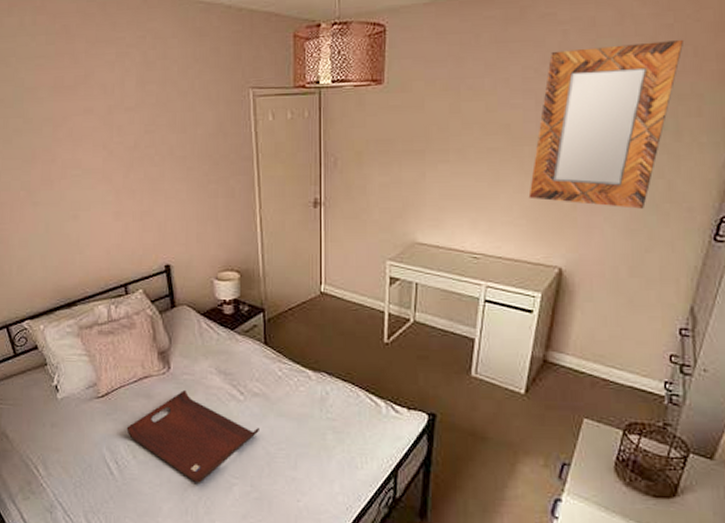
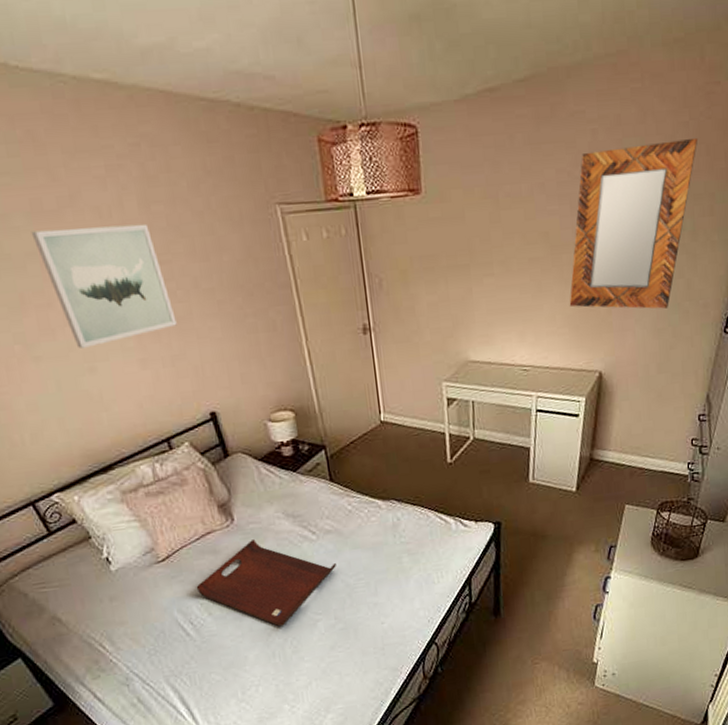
wall art: none [51,99,150,198] -> present [31,224,177,349]

